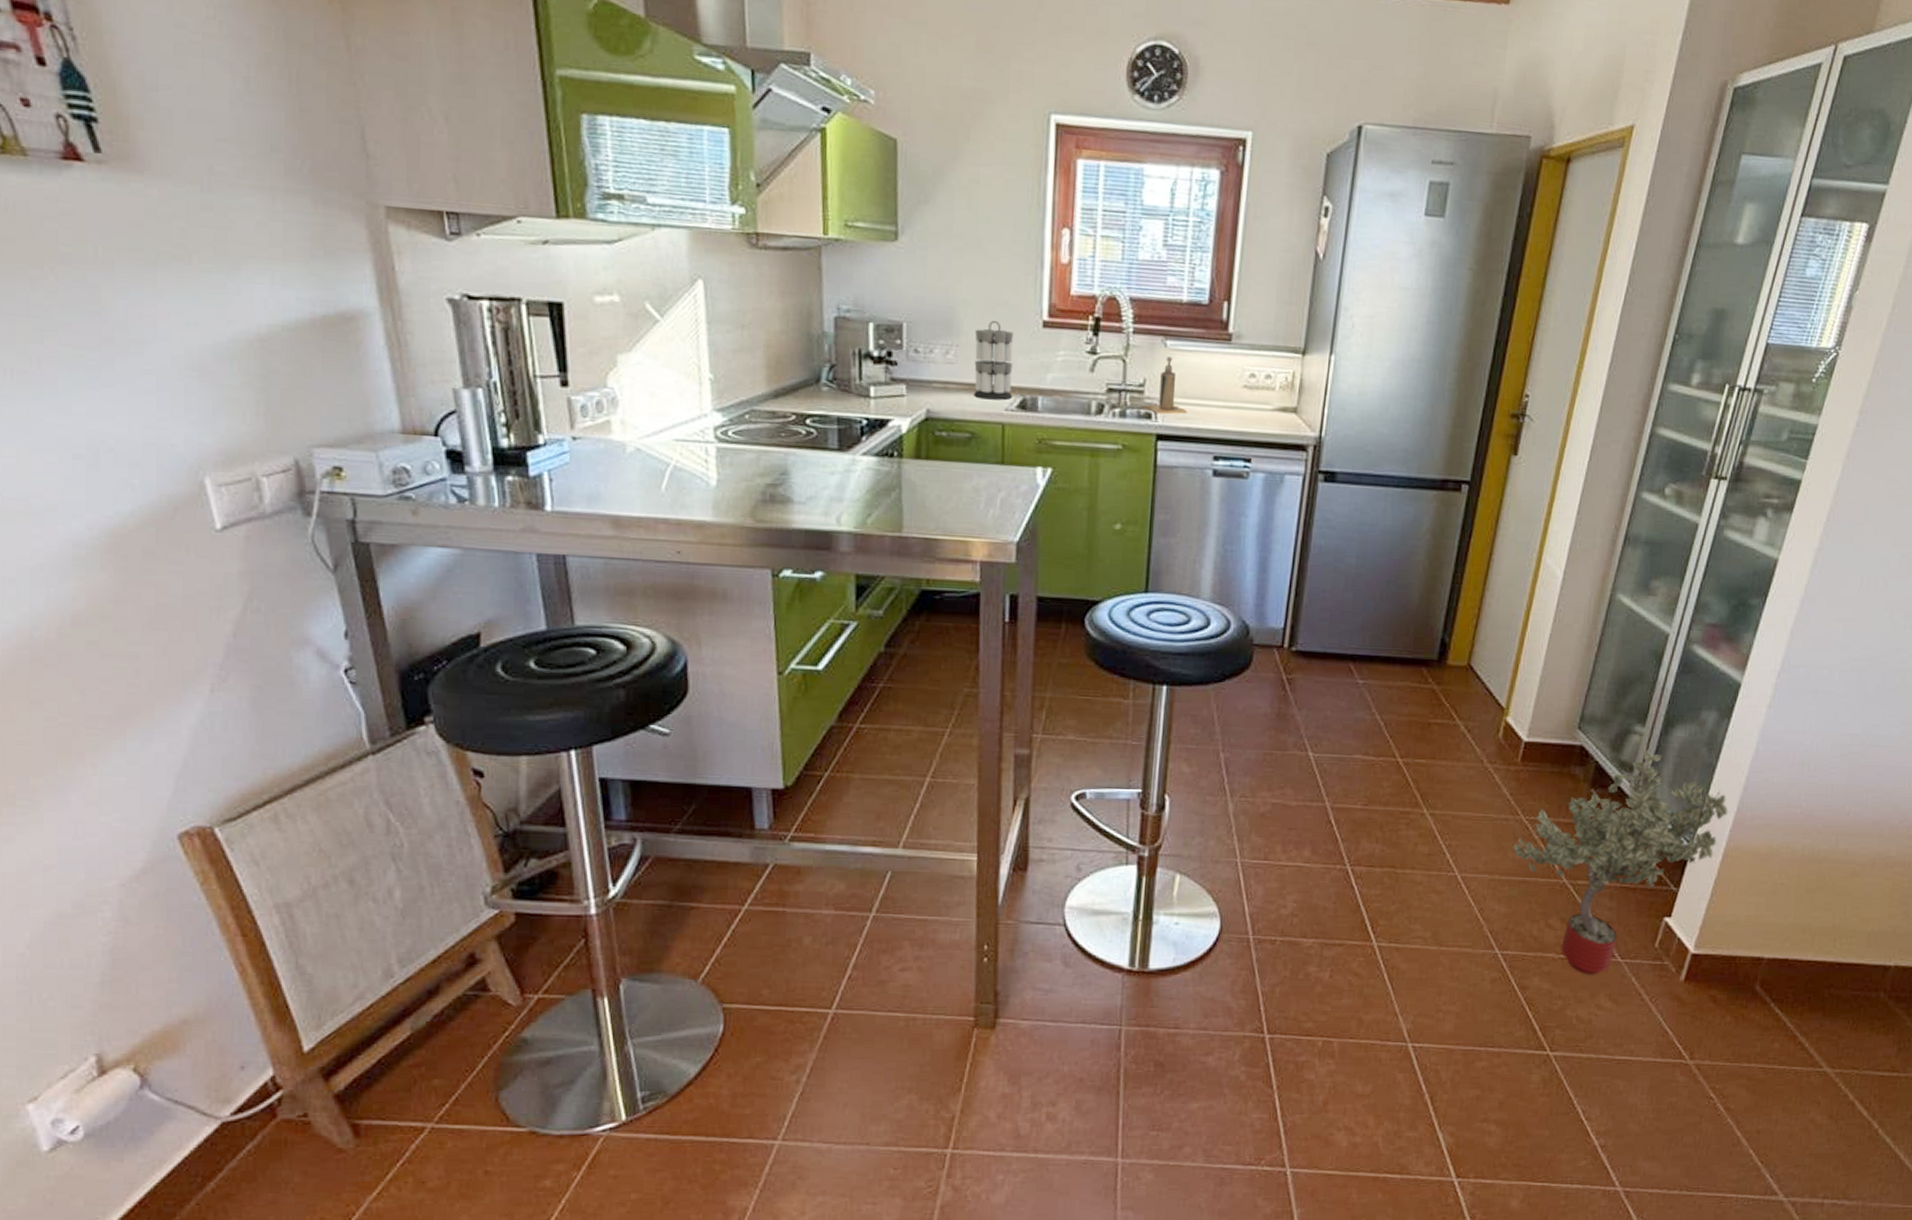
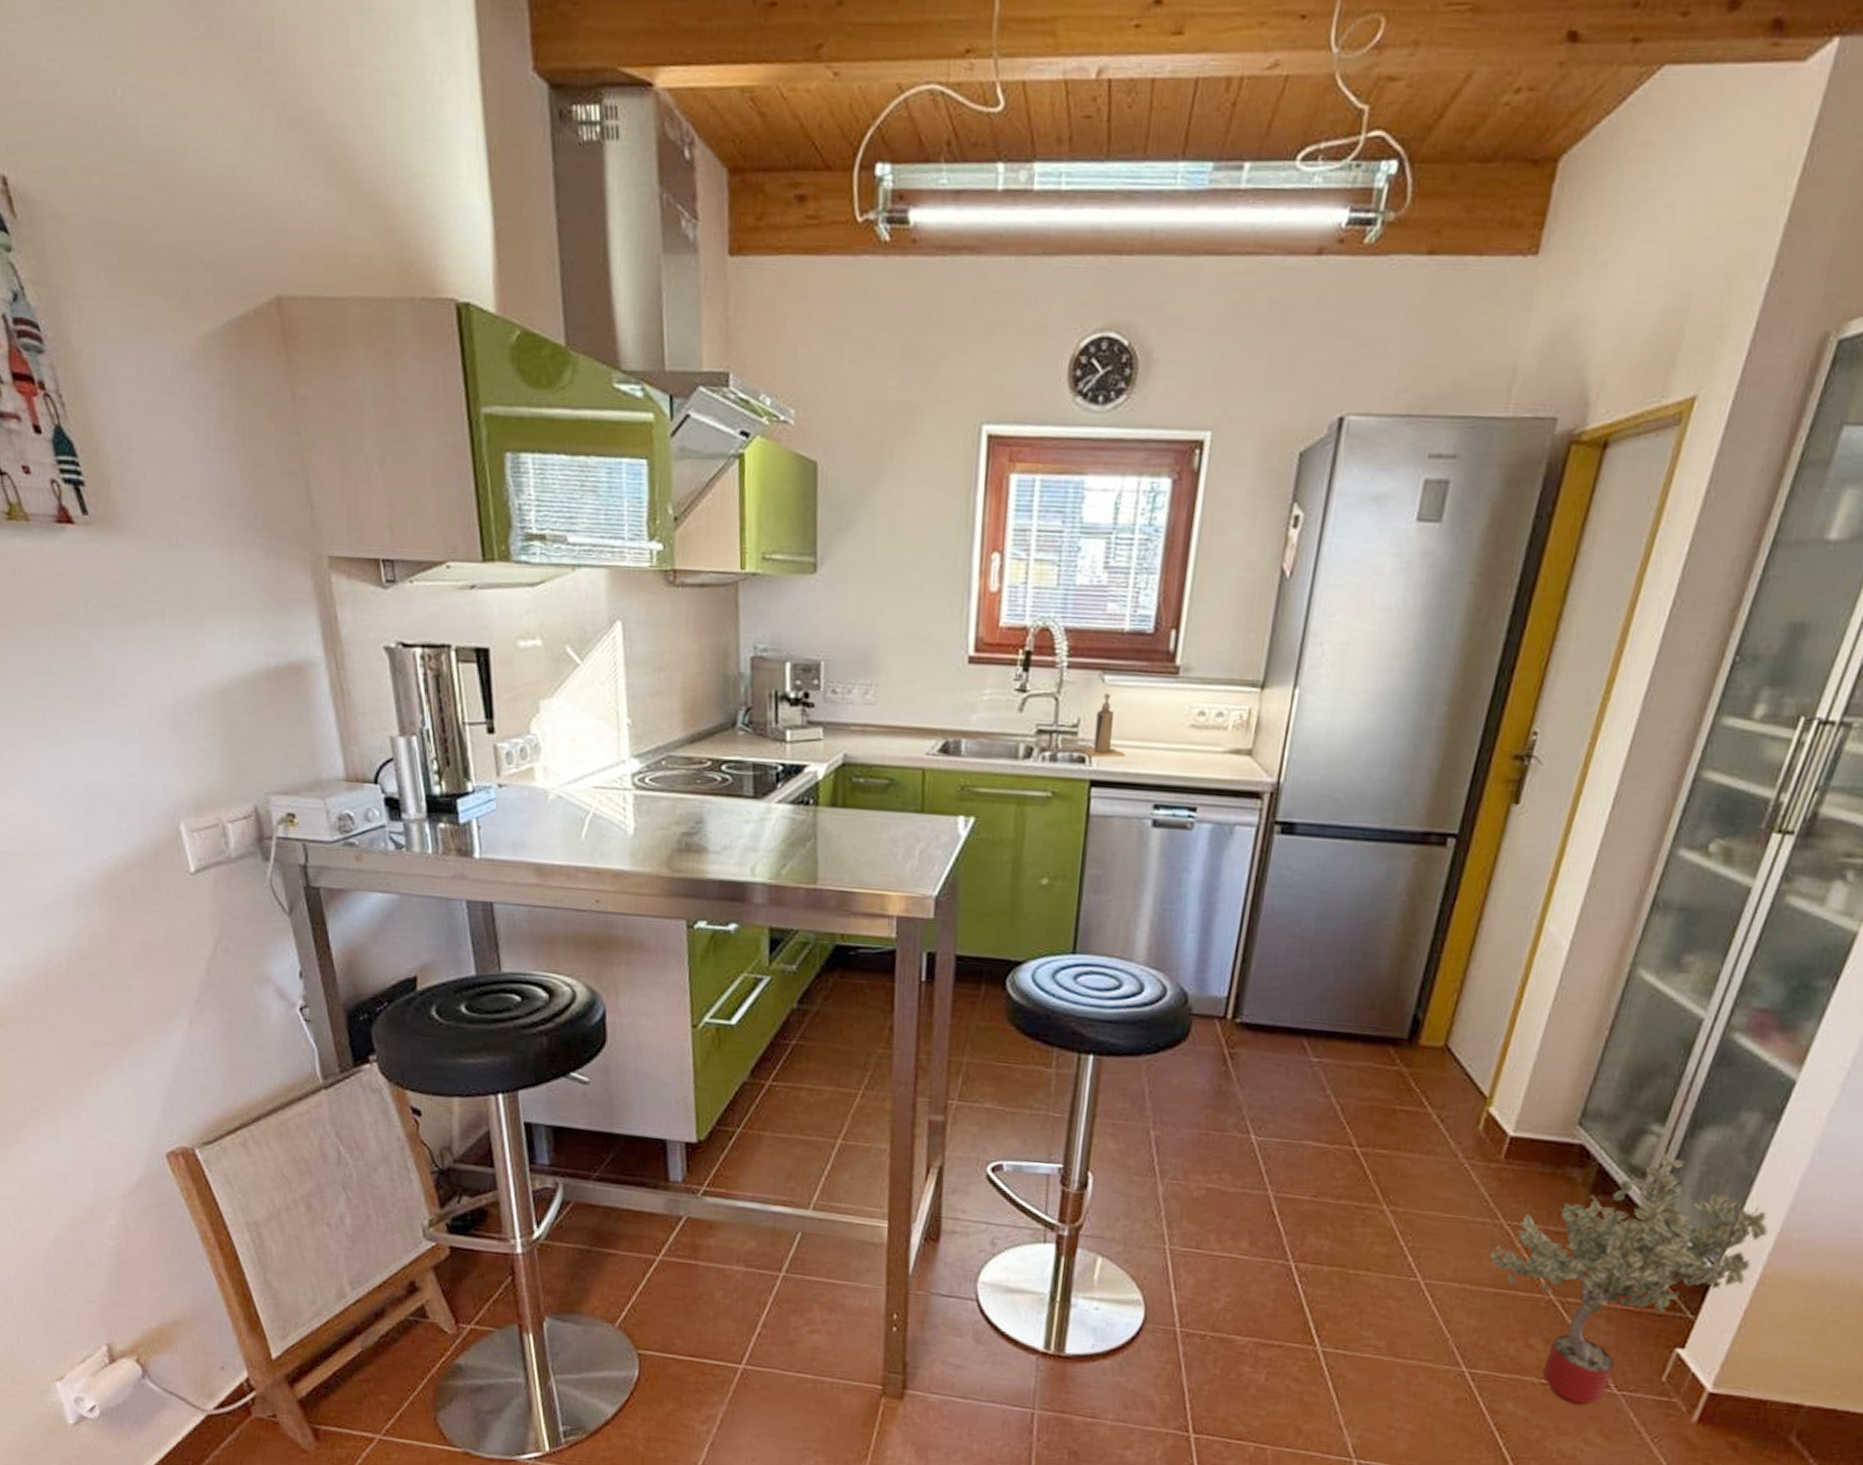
spice rack: present [974,320,1013,400] -> none [893,656,936,744]

